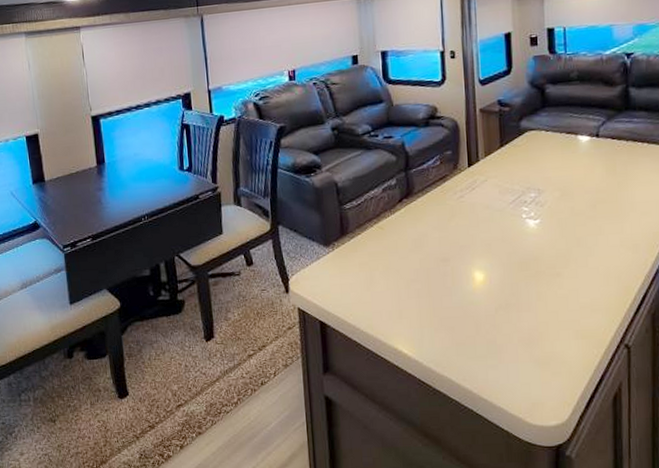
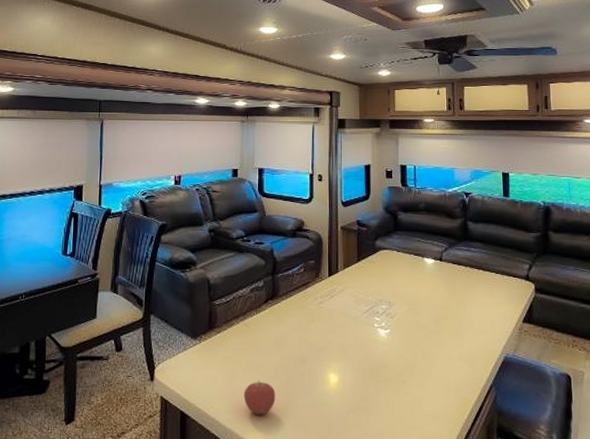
apple: none [383,283,418,320] -> present [244,380,276,415]

